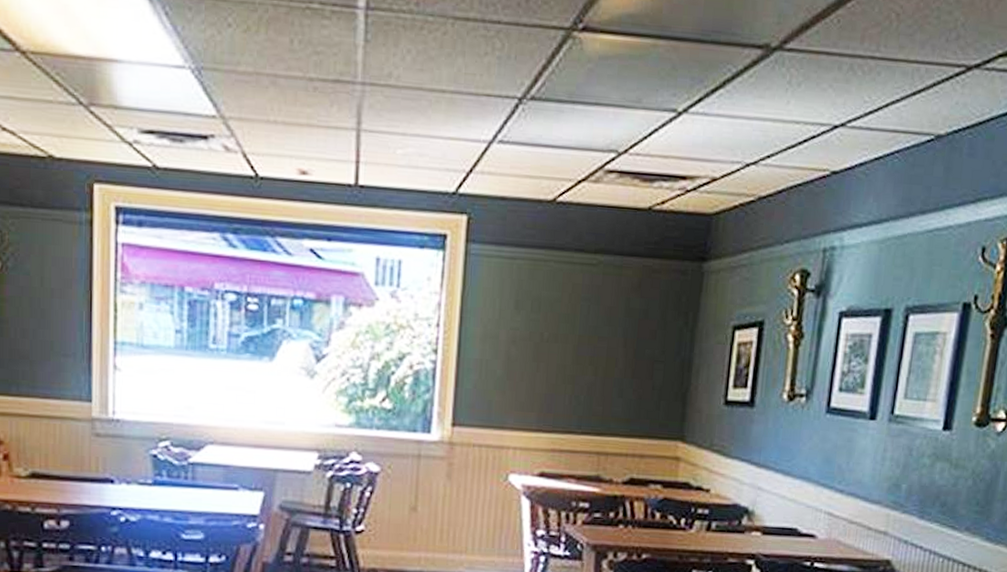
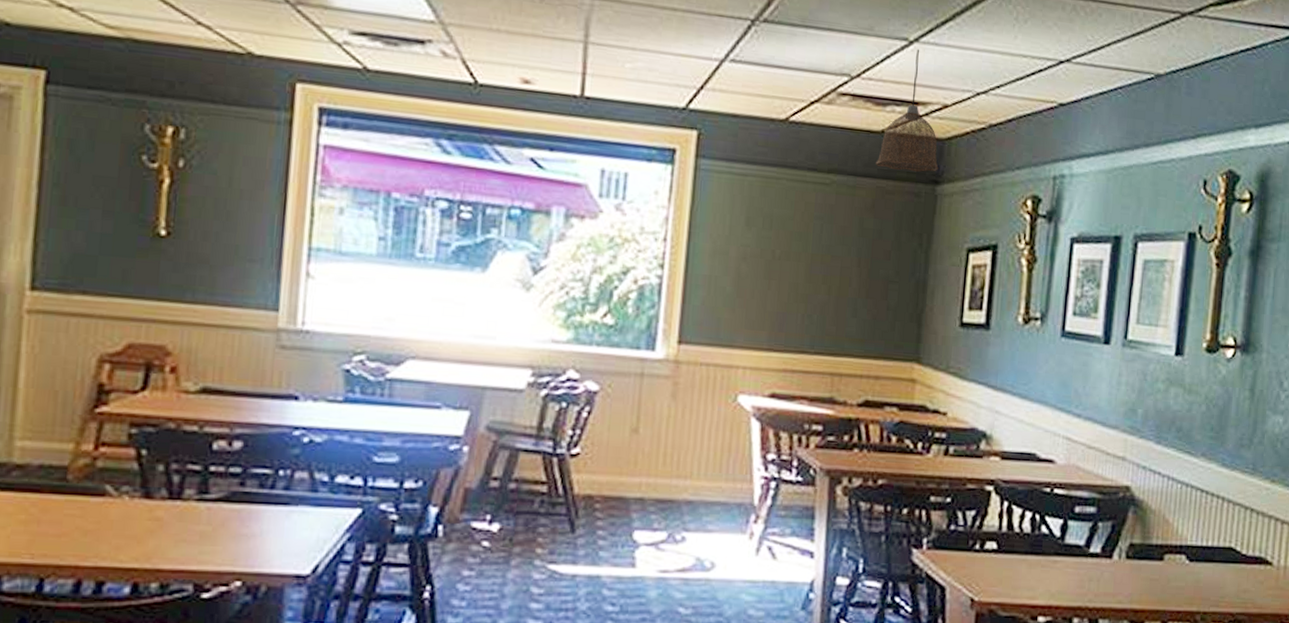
pendant lamp: none [642,120,706,249] -> present [875,49,939,172]

